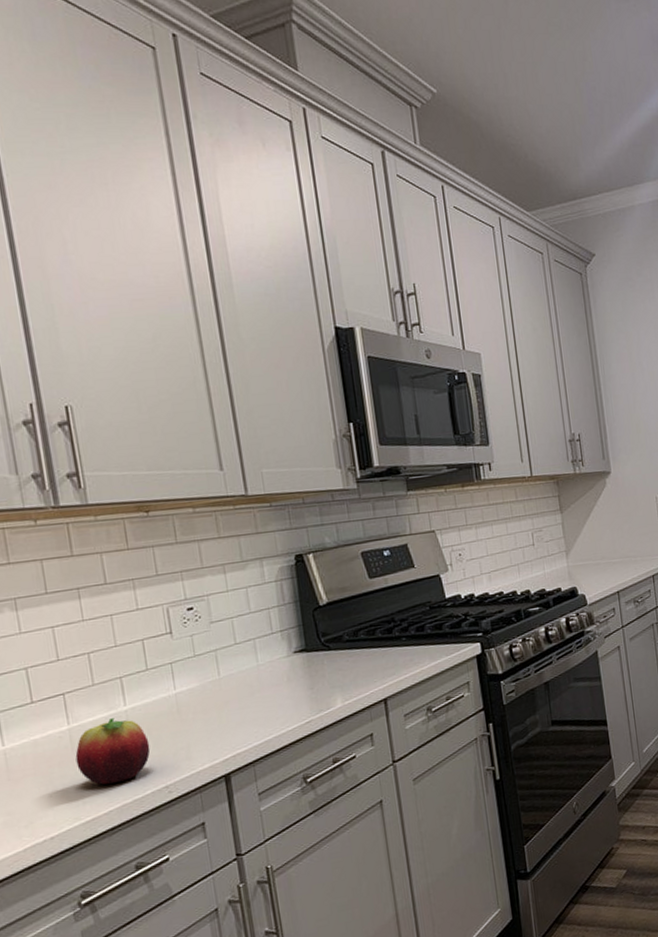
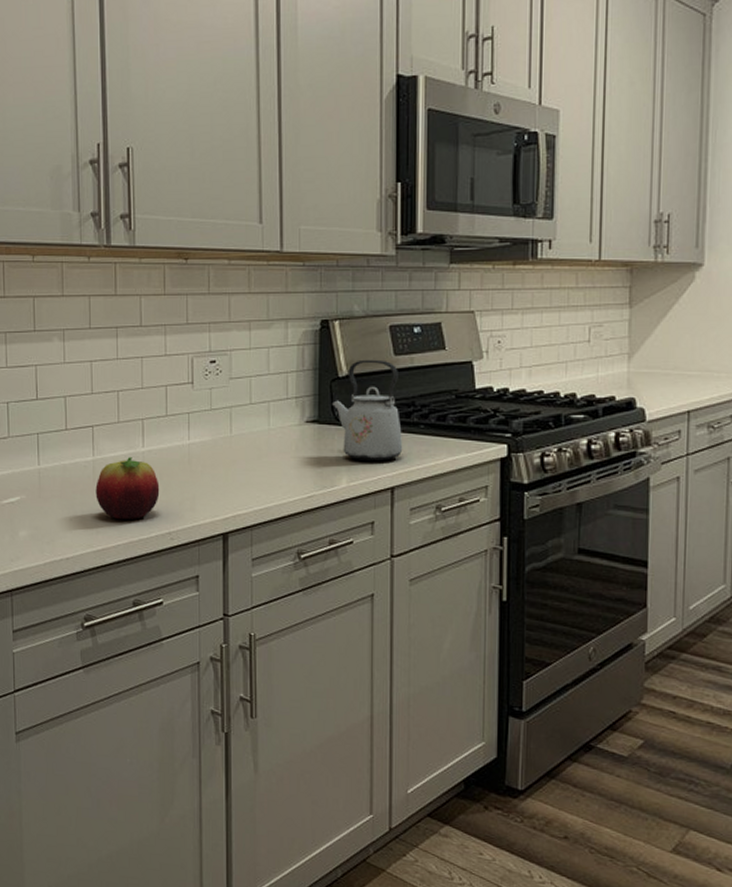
kettle: none [316,584,390,680] -> present [331,359,403,462]

